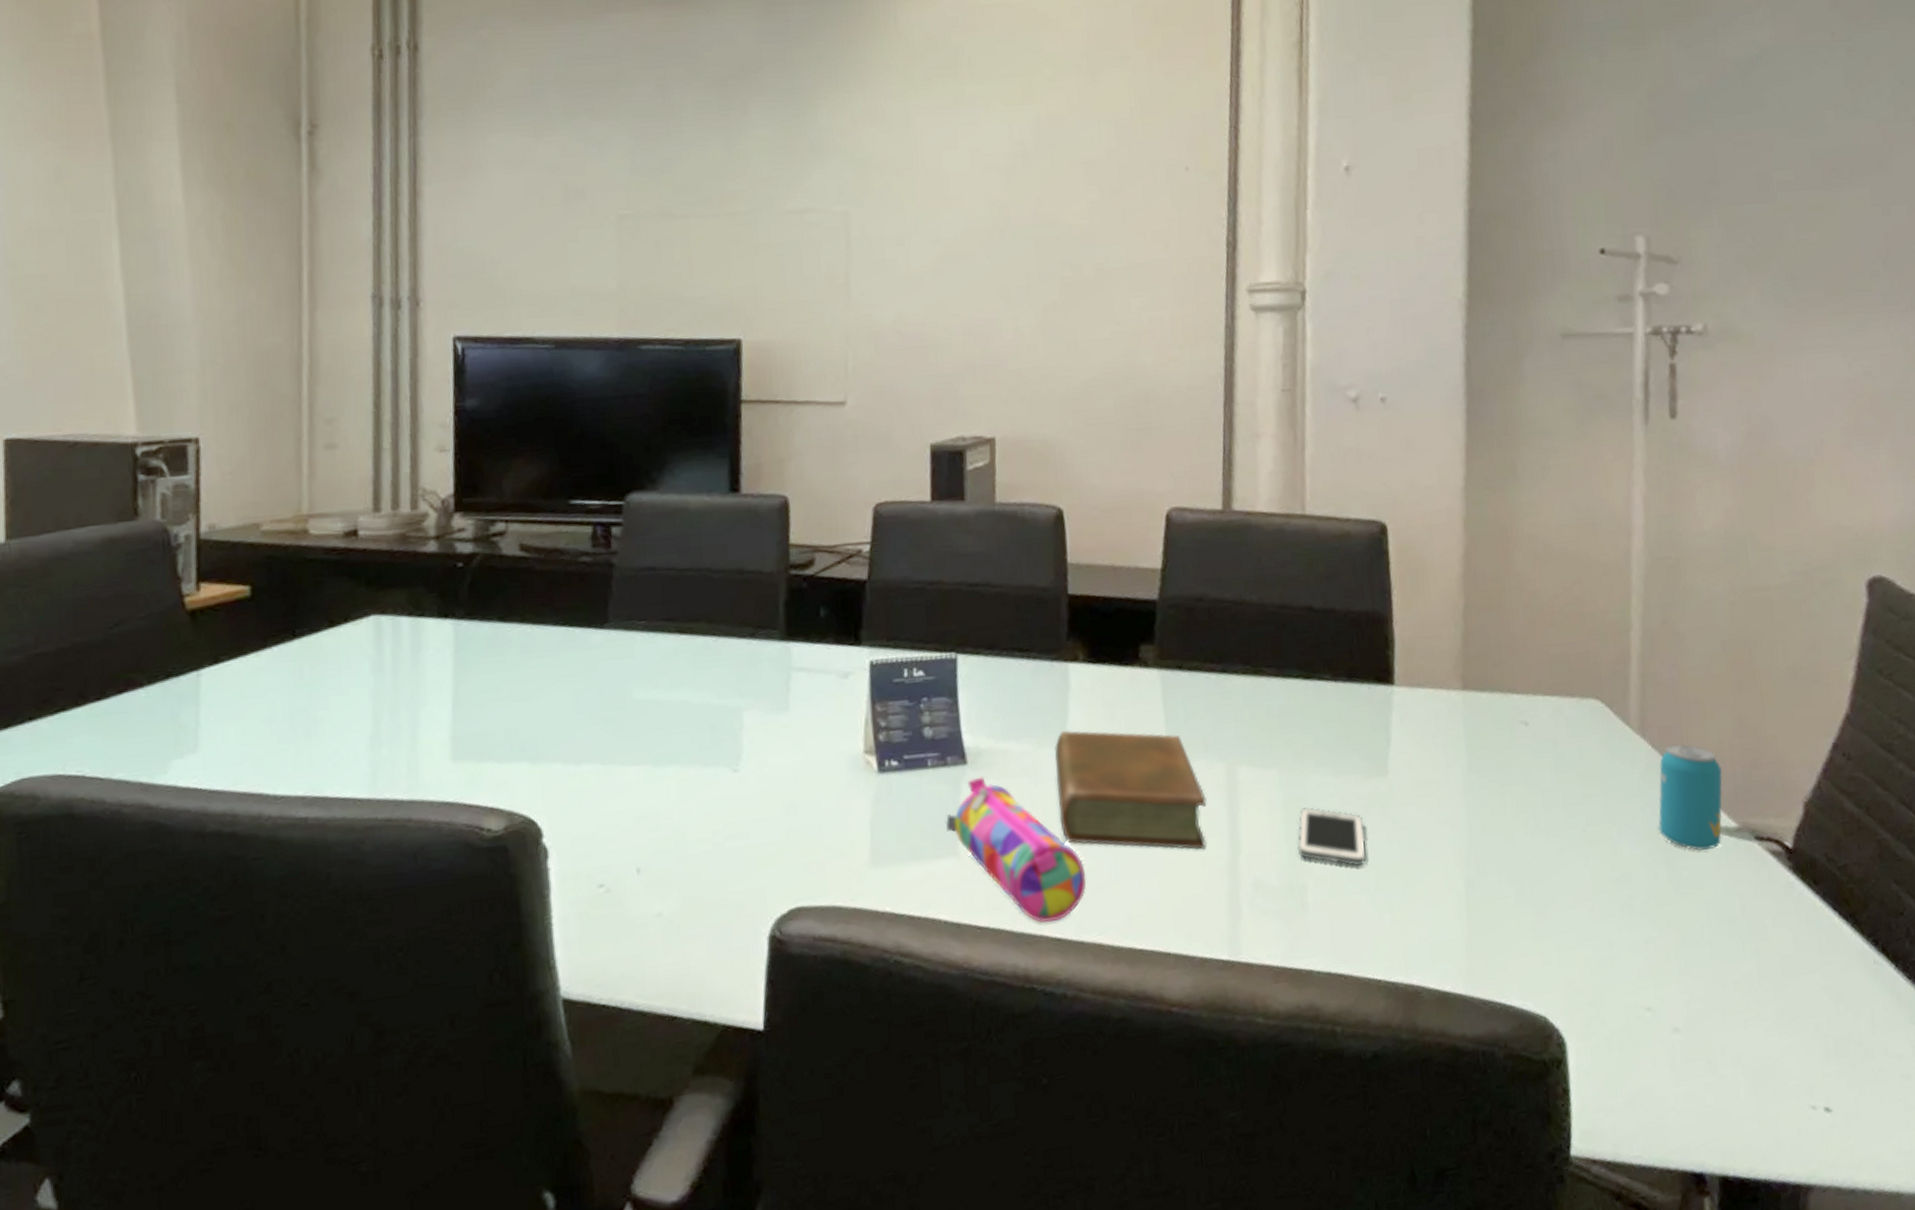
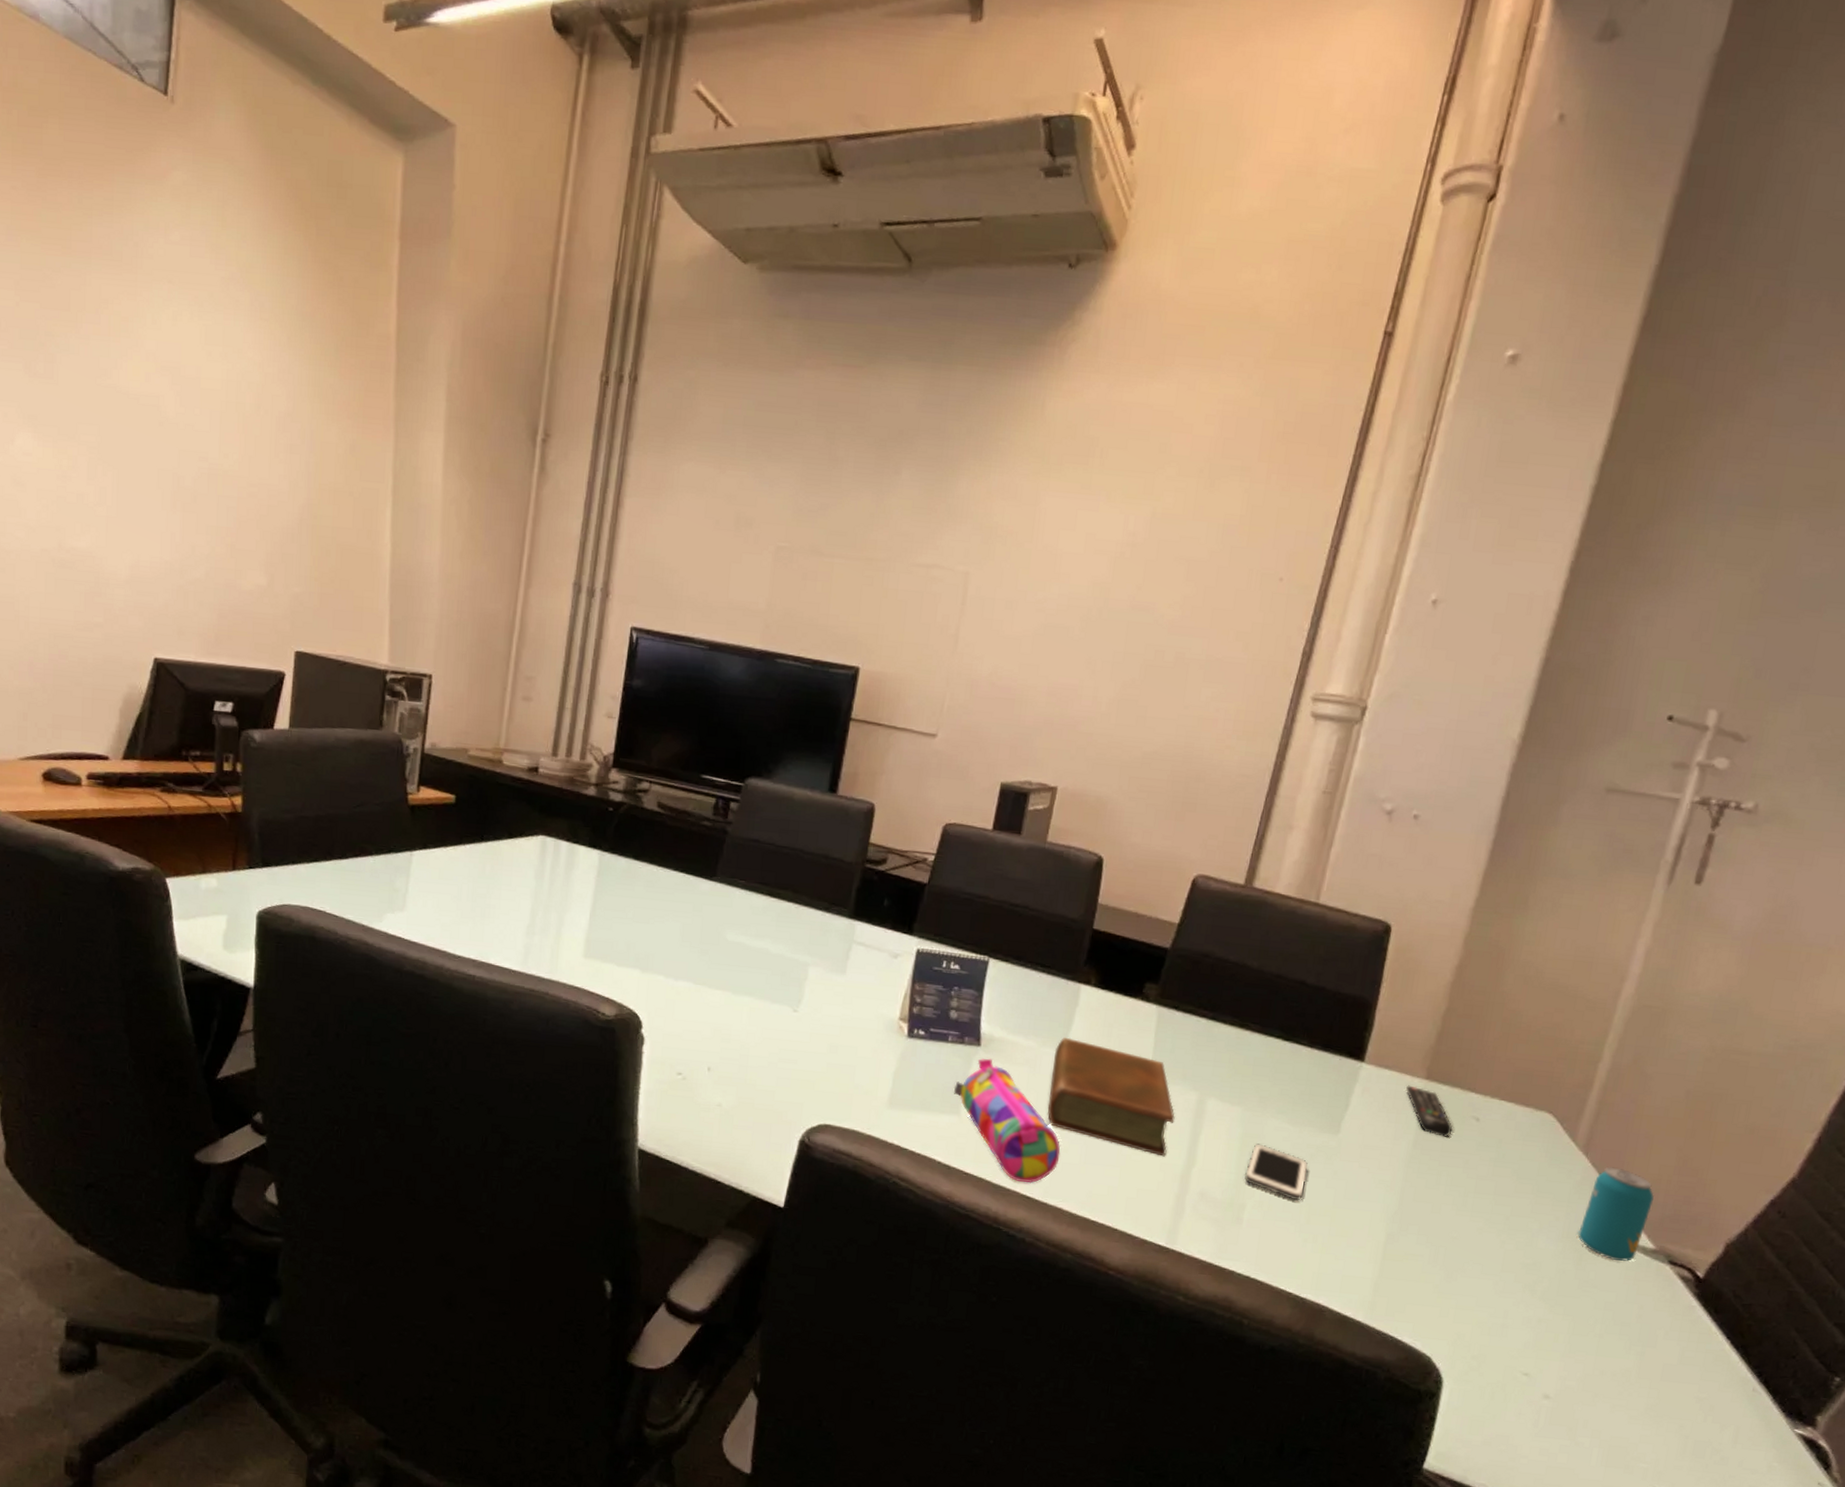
remote control: none [1444,700,1503,753] -> present [1405,1085,1452,1138]

